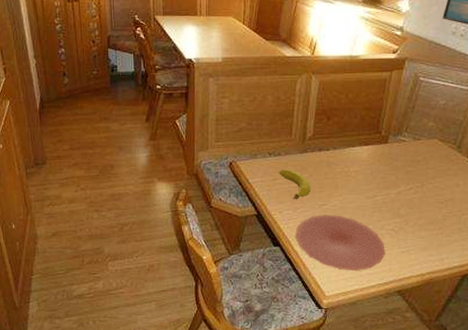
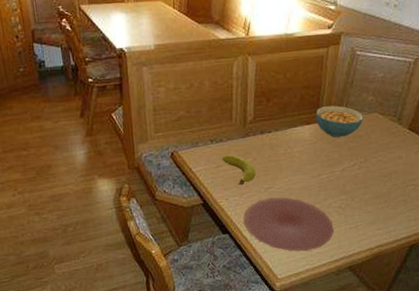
cereal bowl: none [374,129,422,161] -> present [315,105,363,138]

